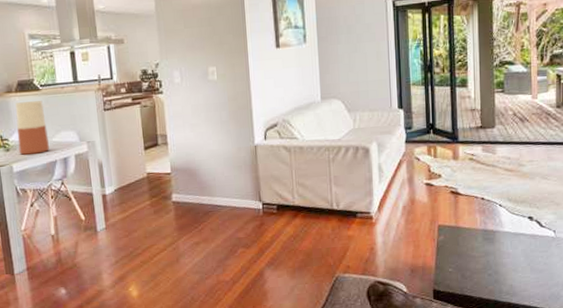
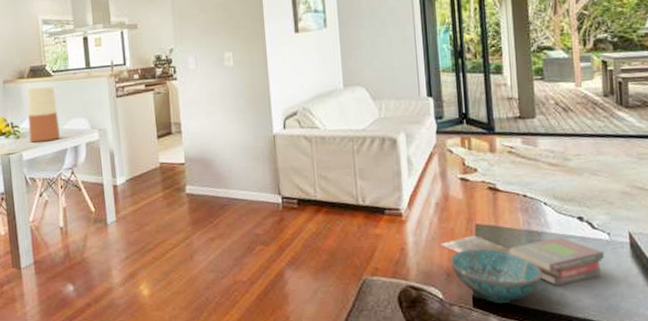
magazine: none [405,235,468,252] -> present [439,236,510,255]
decorative bowl: none [414,247,495,295] -> present [449,249,543,303]
books: none [467,234,549,278] -> present [509,237,604,286]

